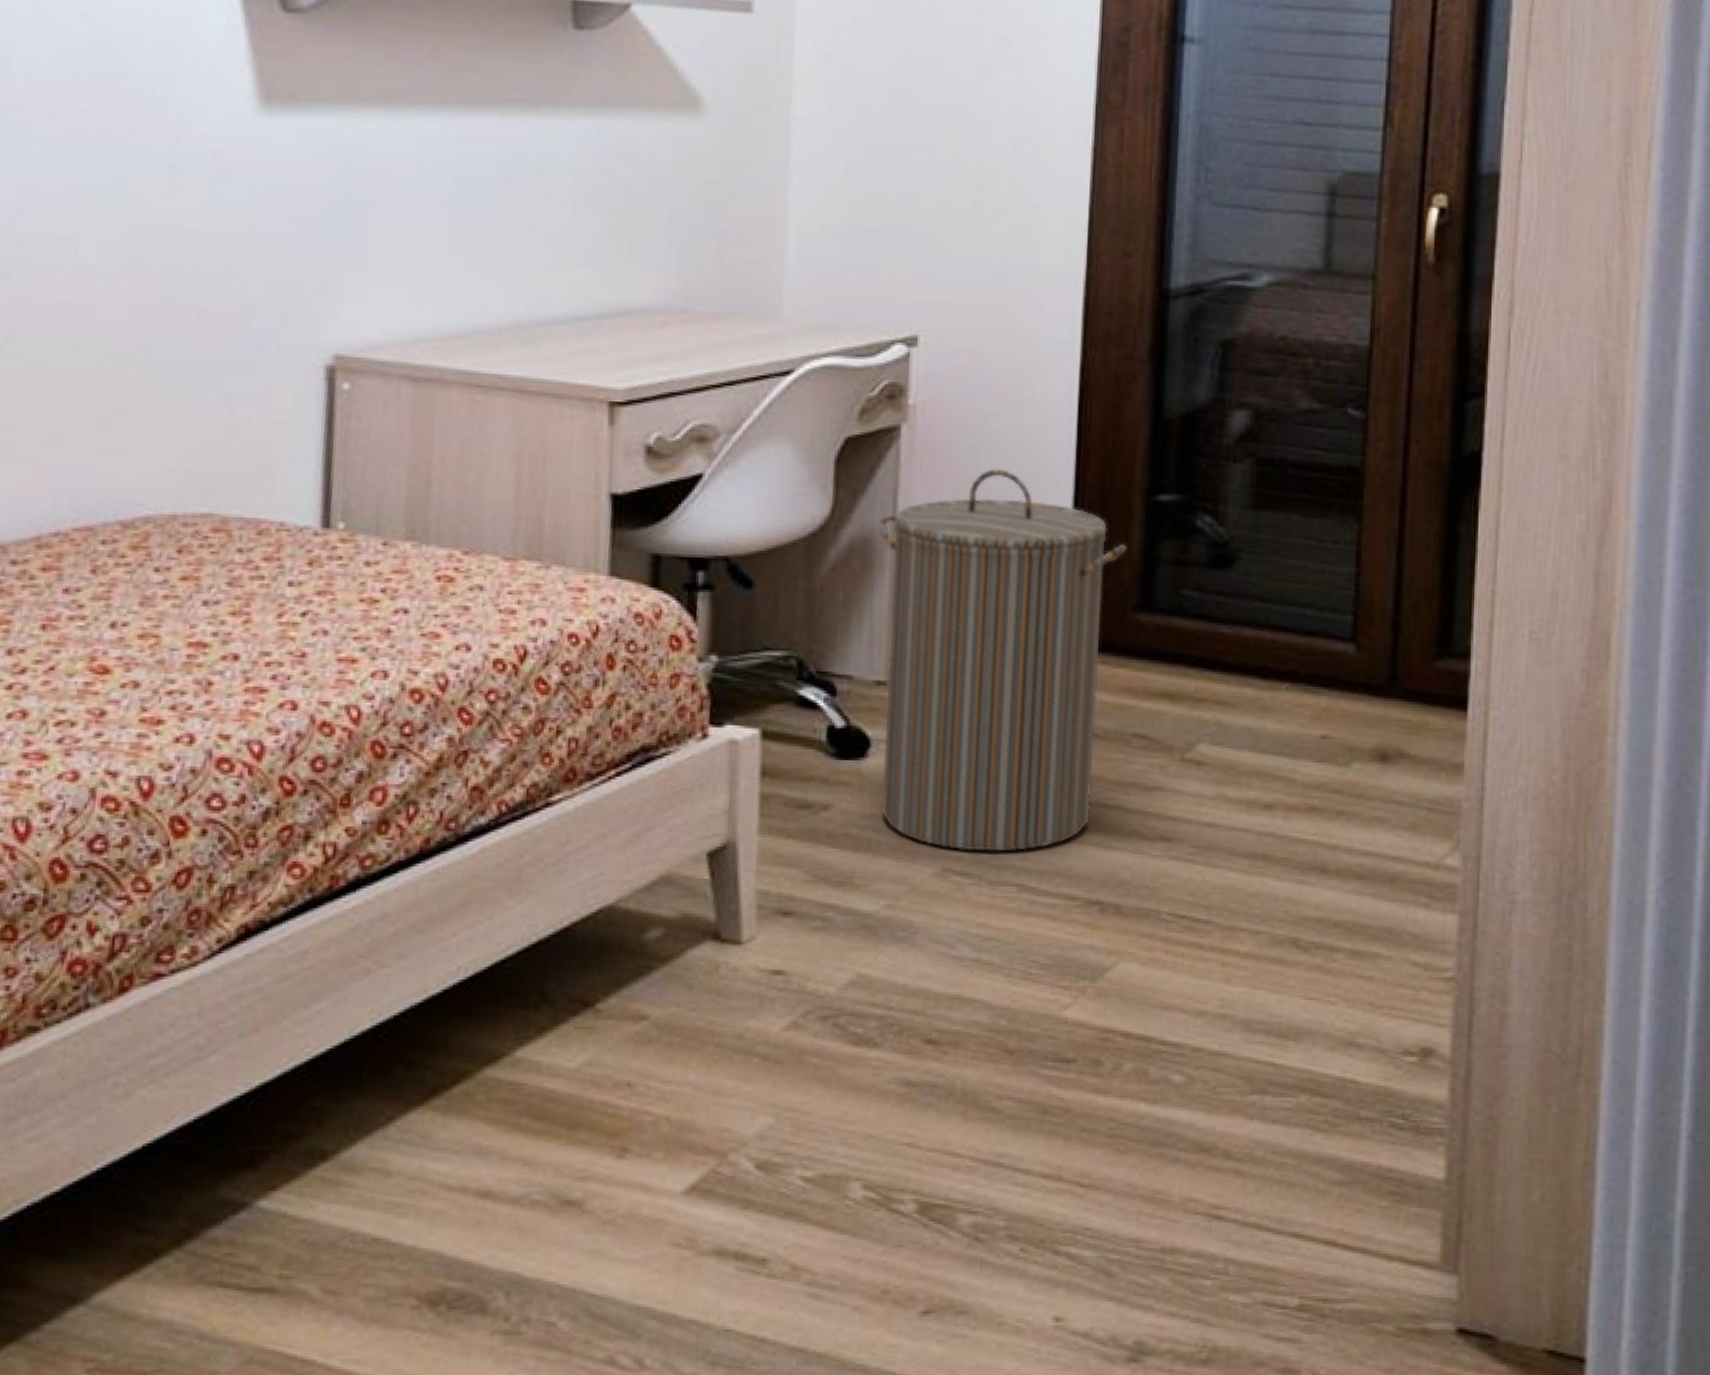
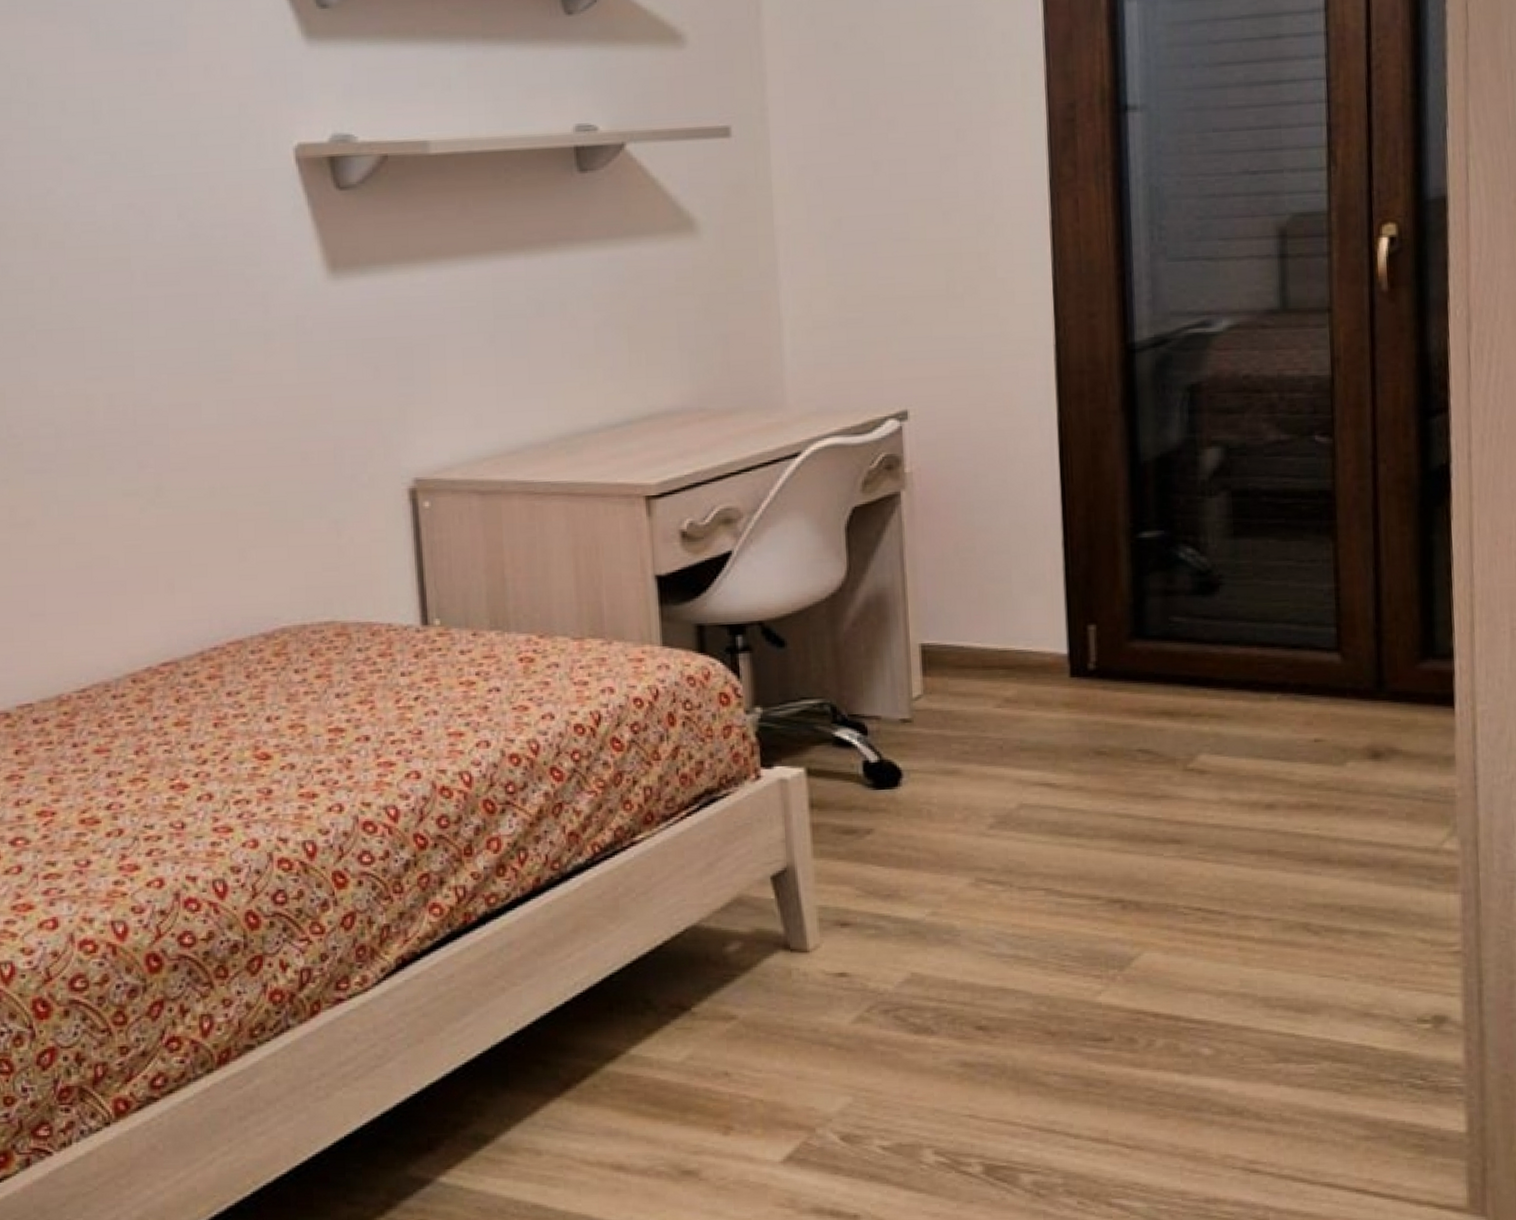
laundry hamper: present [878,468,1128,852] -> none [889,522,1117,862]

